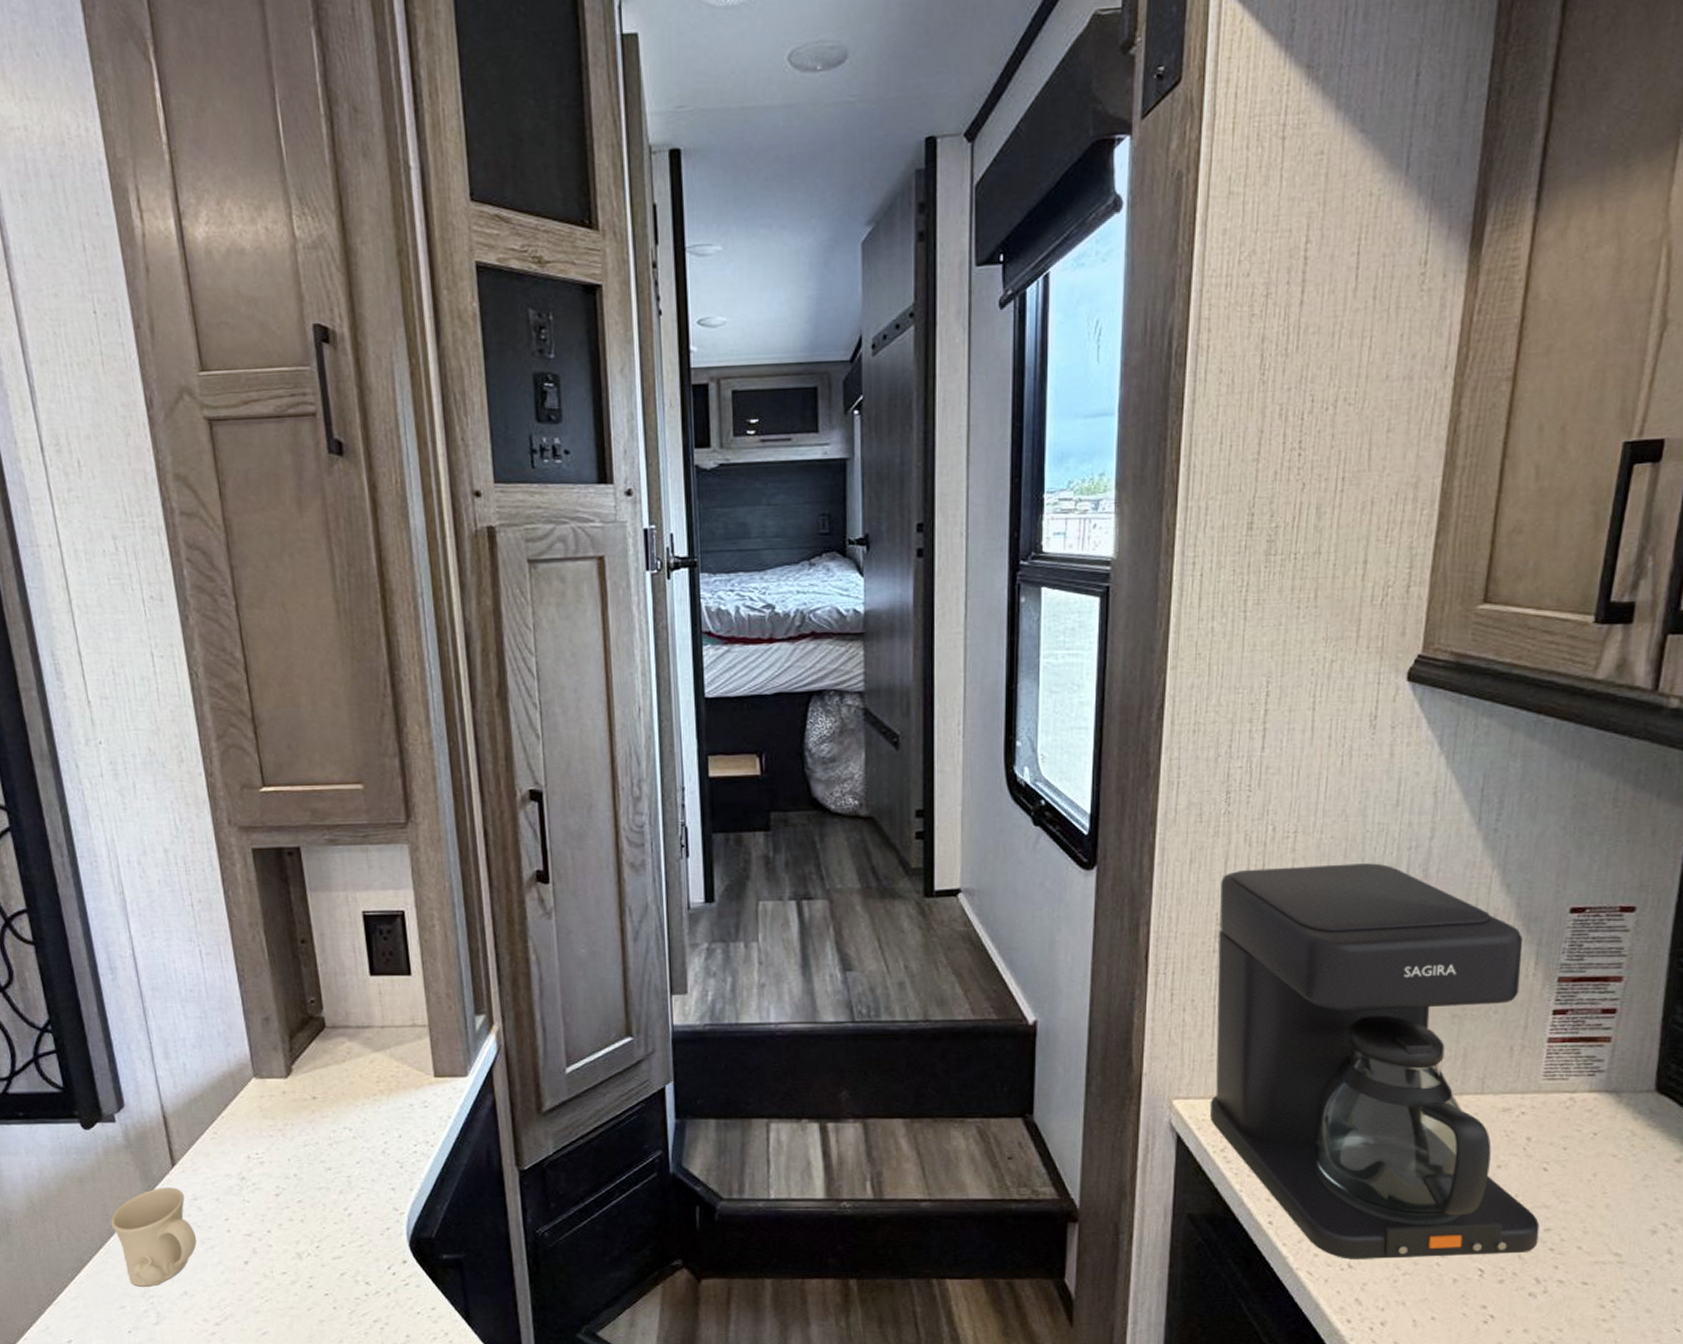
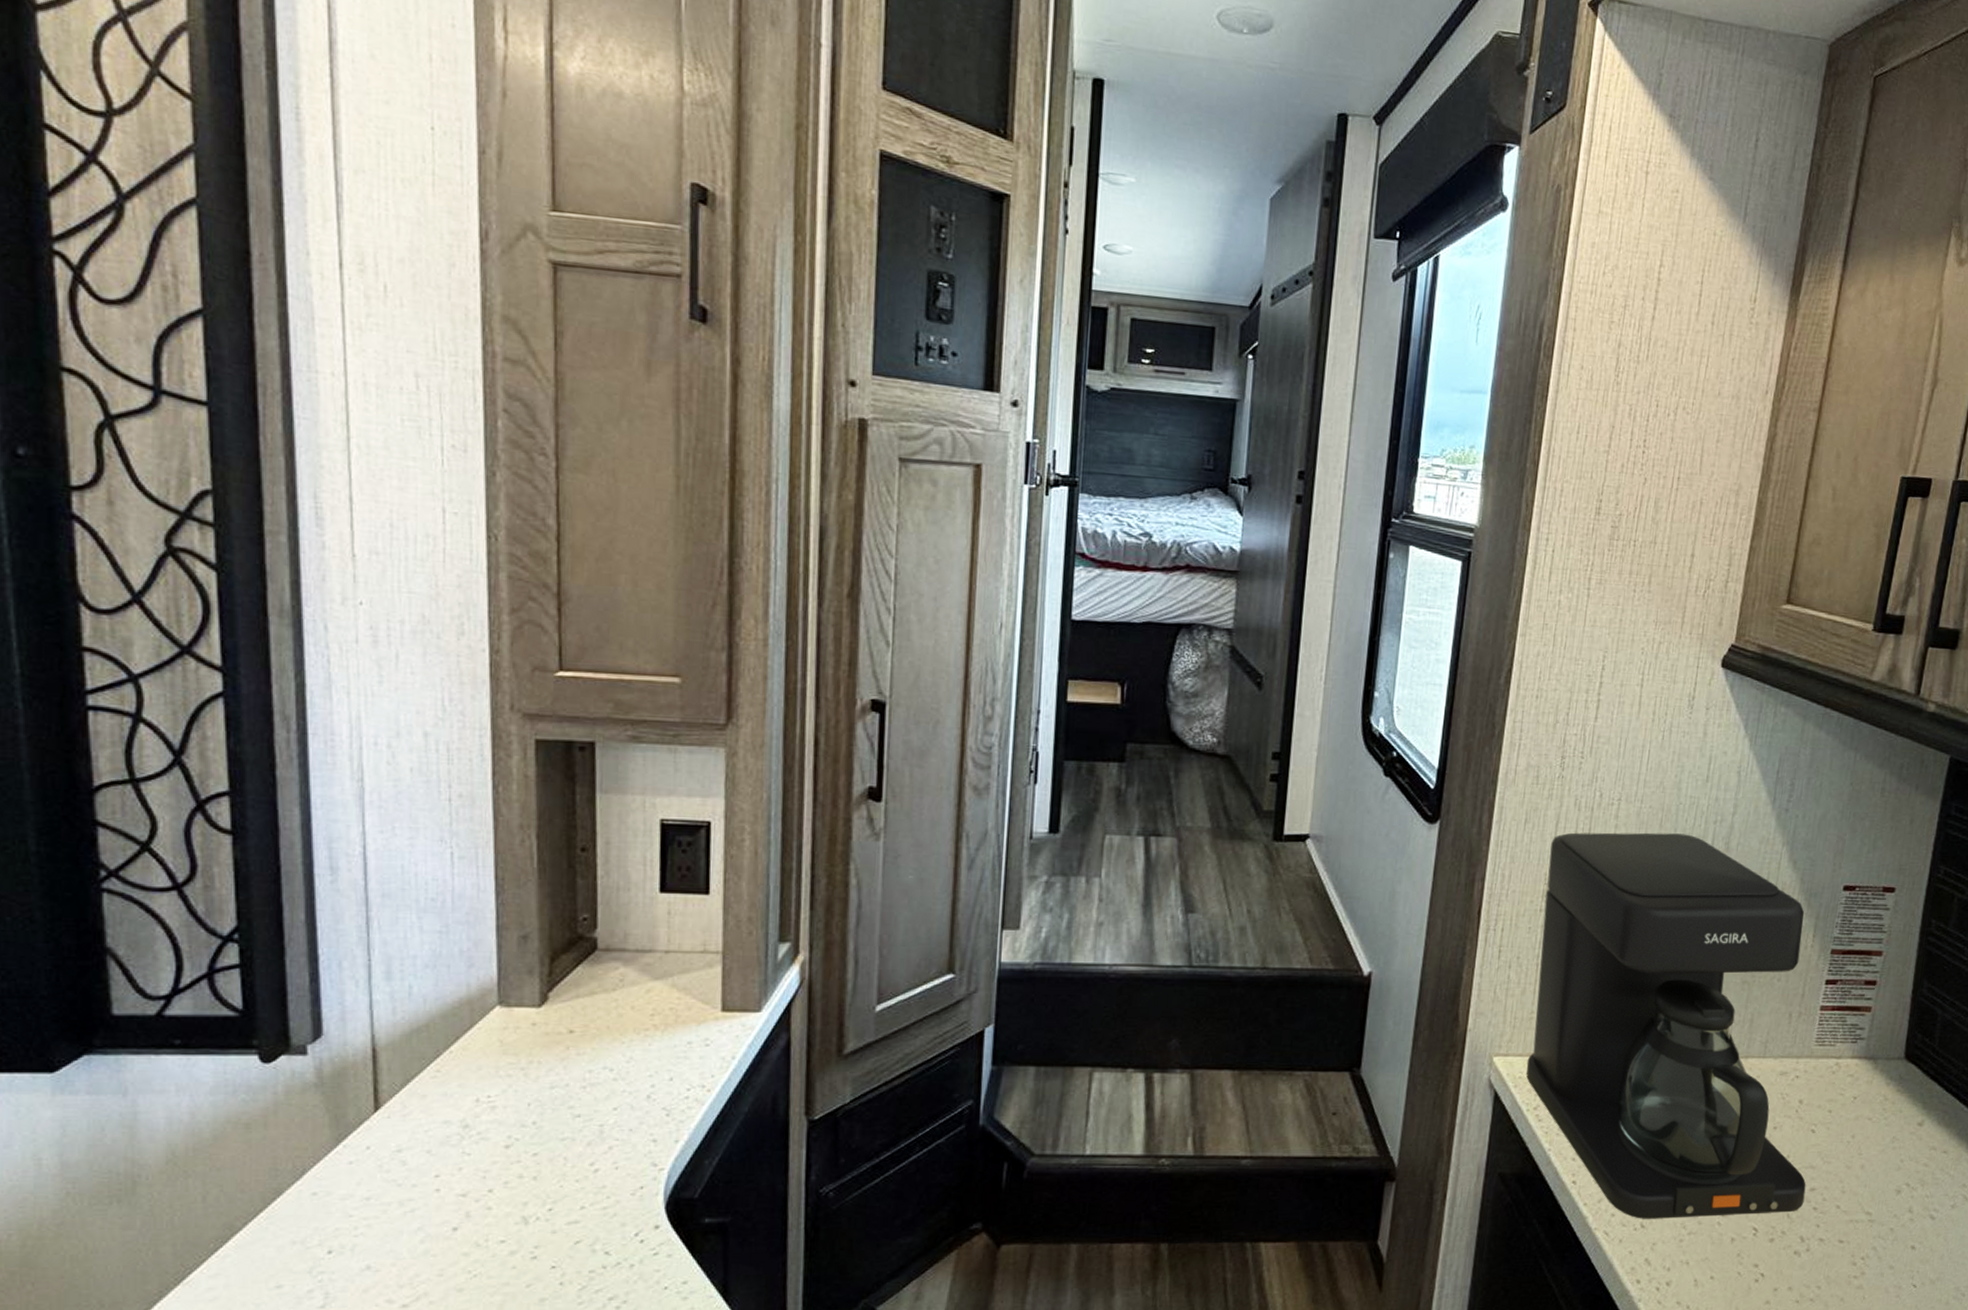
mug: present [110,1187,197,1287] -> none [280,1136,393,1260]

